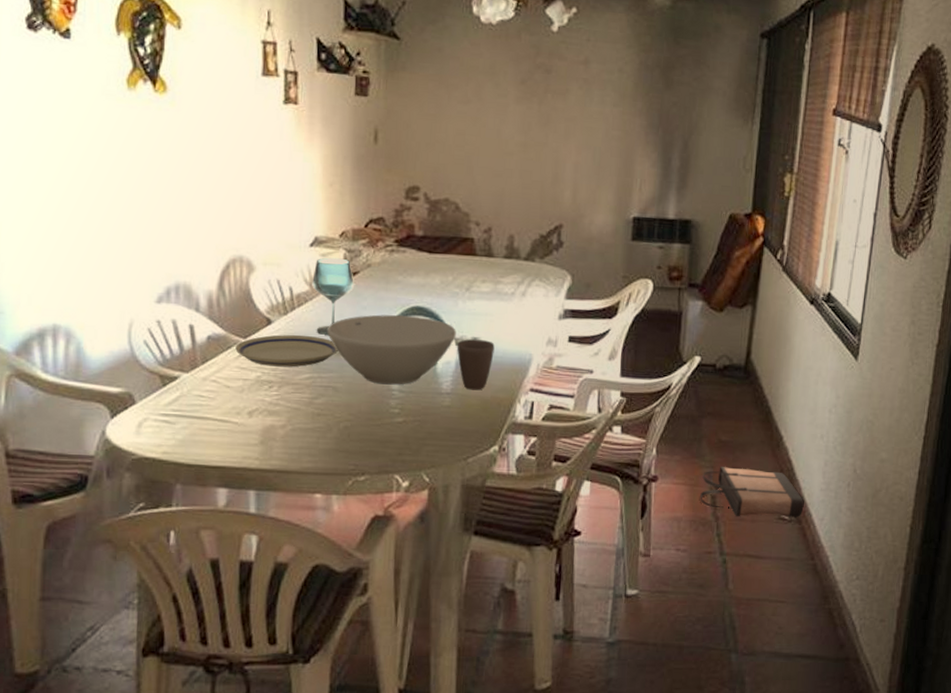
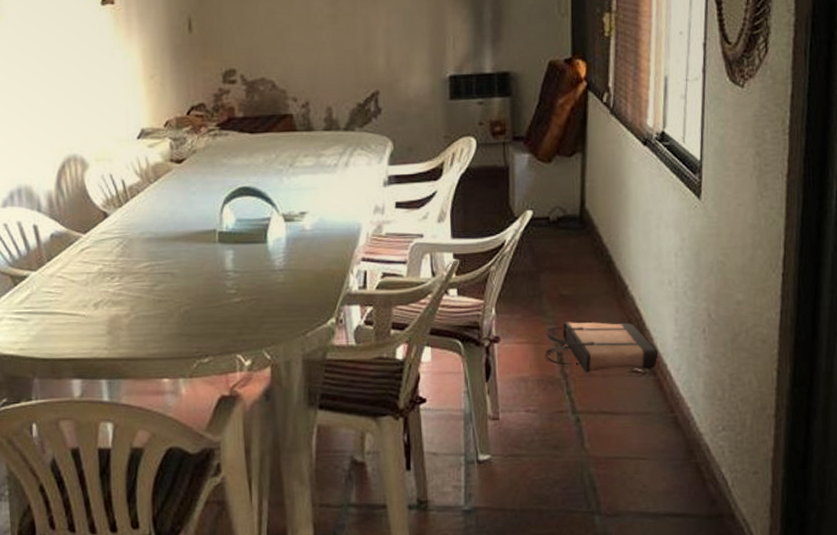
plate: present [235,334,338,367] -> none [77,225,172,258]
wine glass: present [312,257,355,335] -> none [142,147,183,223]
bowl: present [327,314,456,385] -> none [161,196,284,267]
cup: present [456,339,495,390] -> none [285,214,323,265]

